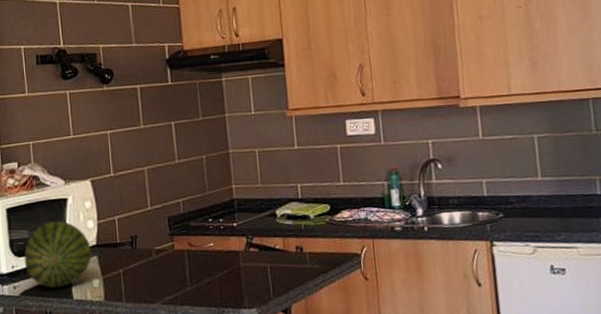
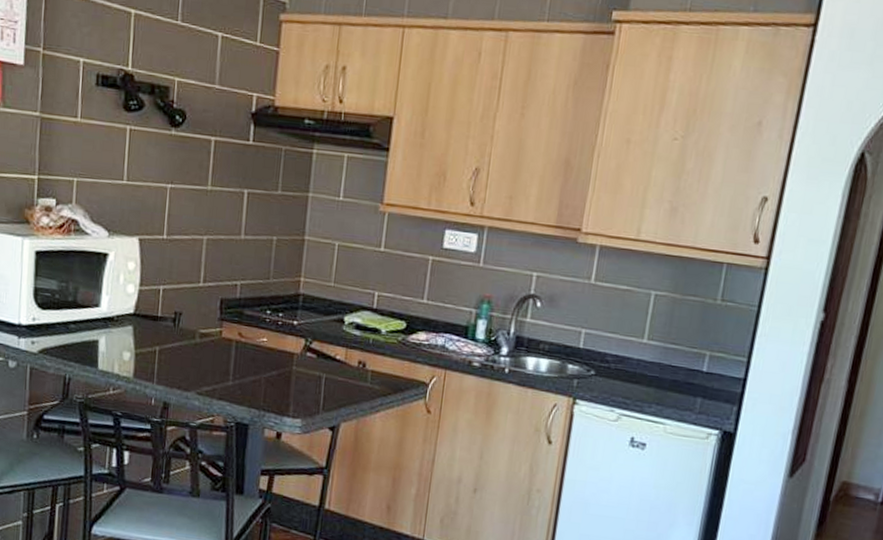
fruit: present [24,220,92,289] -> none [47,276,128,353]

